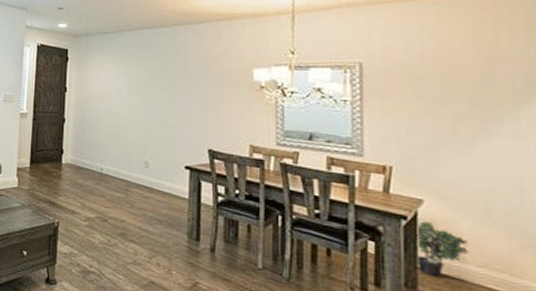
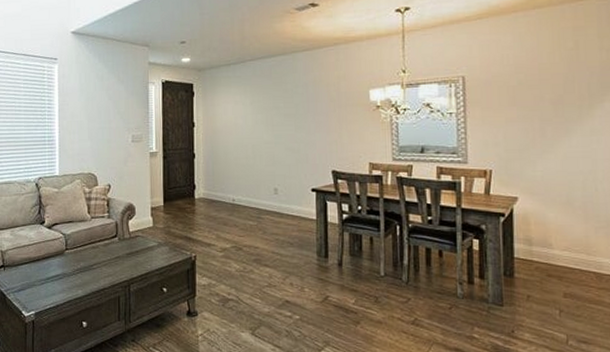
potted plant: present [415,221,468,278] -> none [512,216,554,264]

